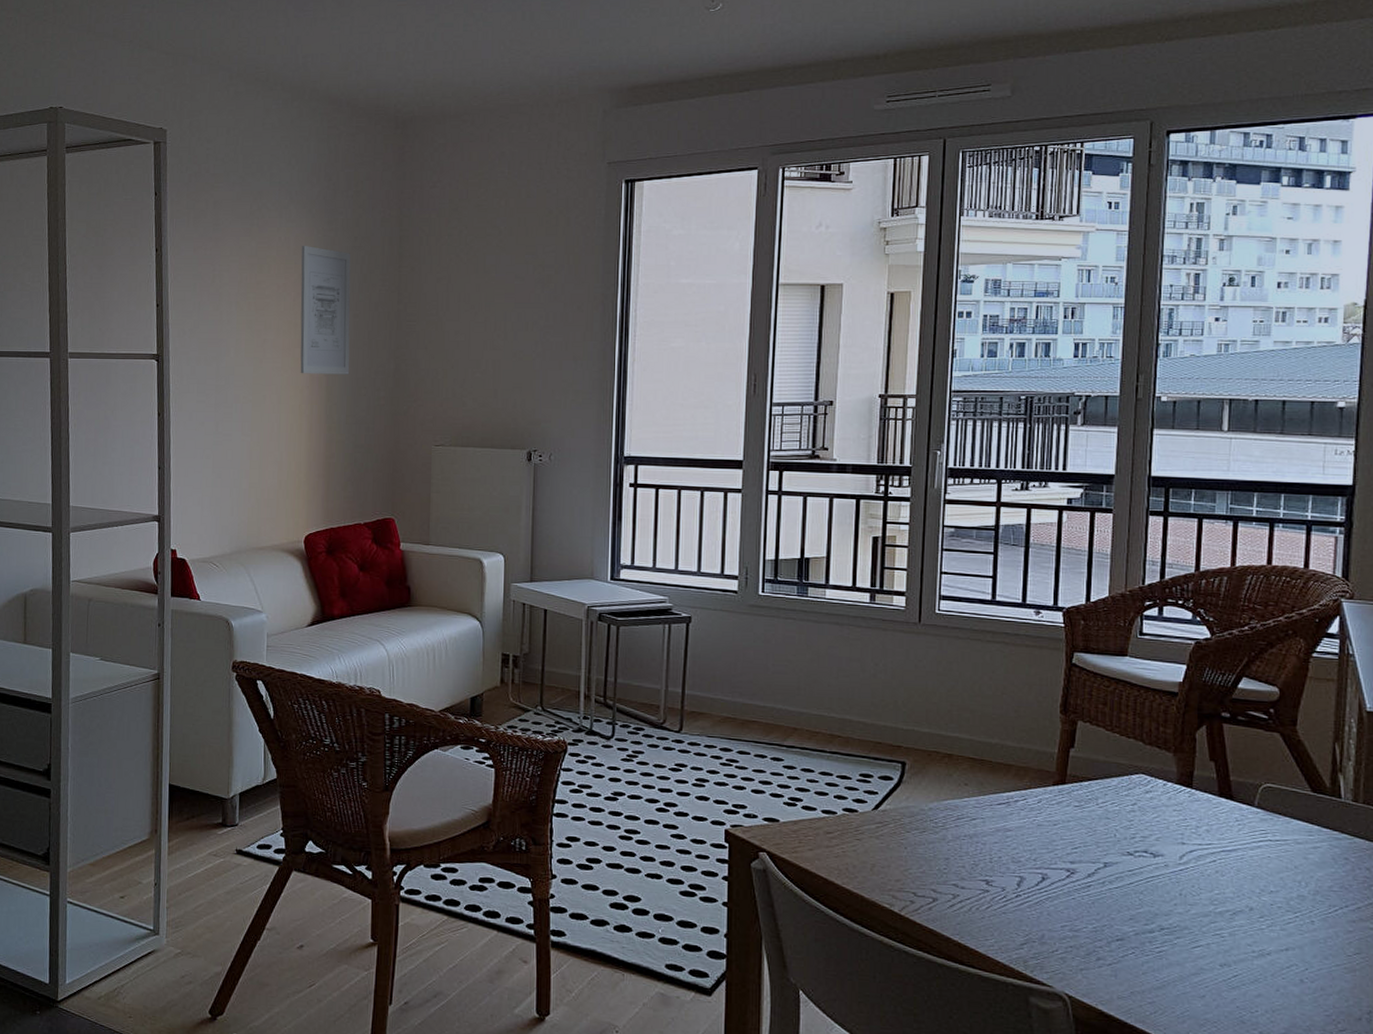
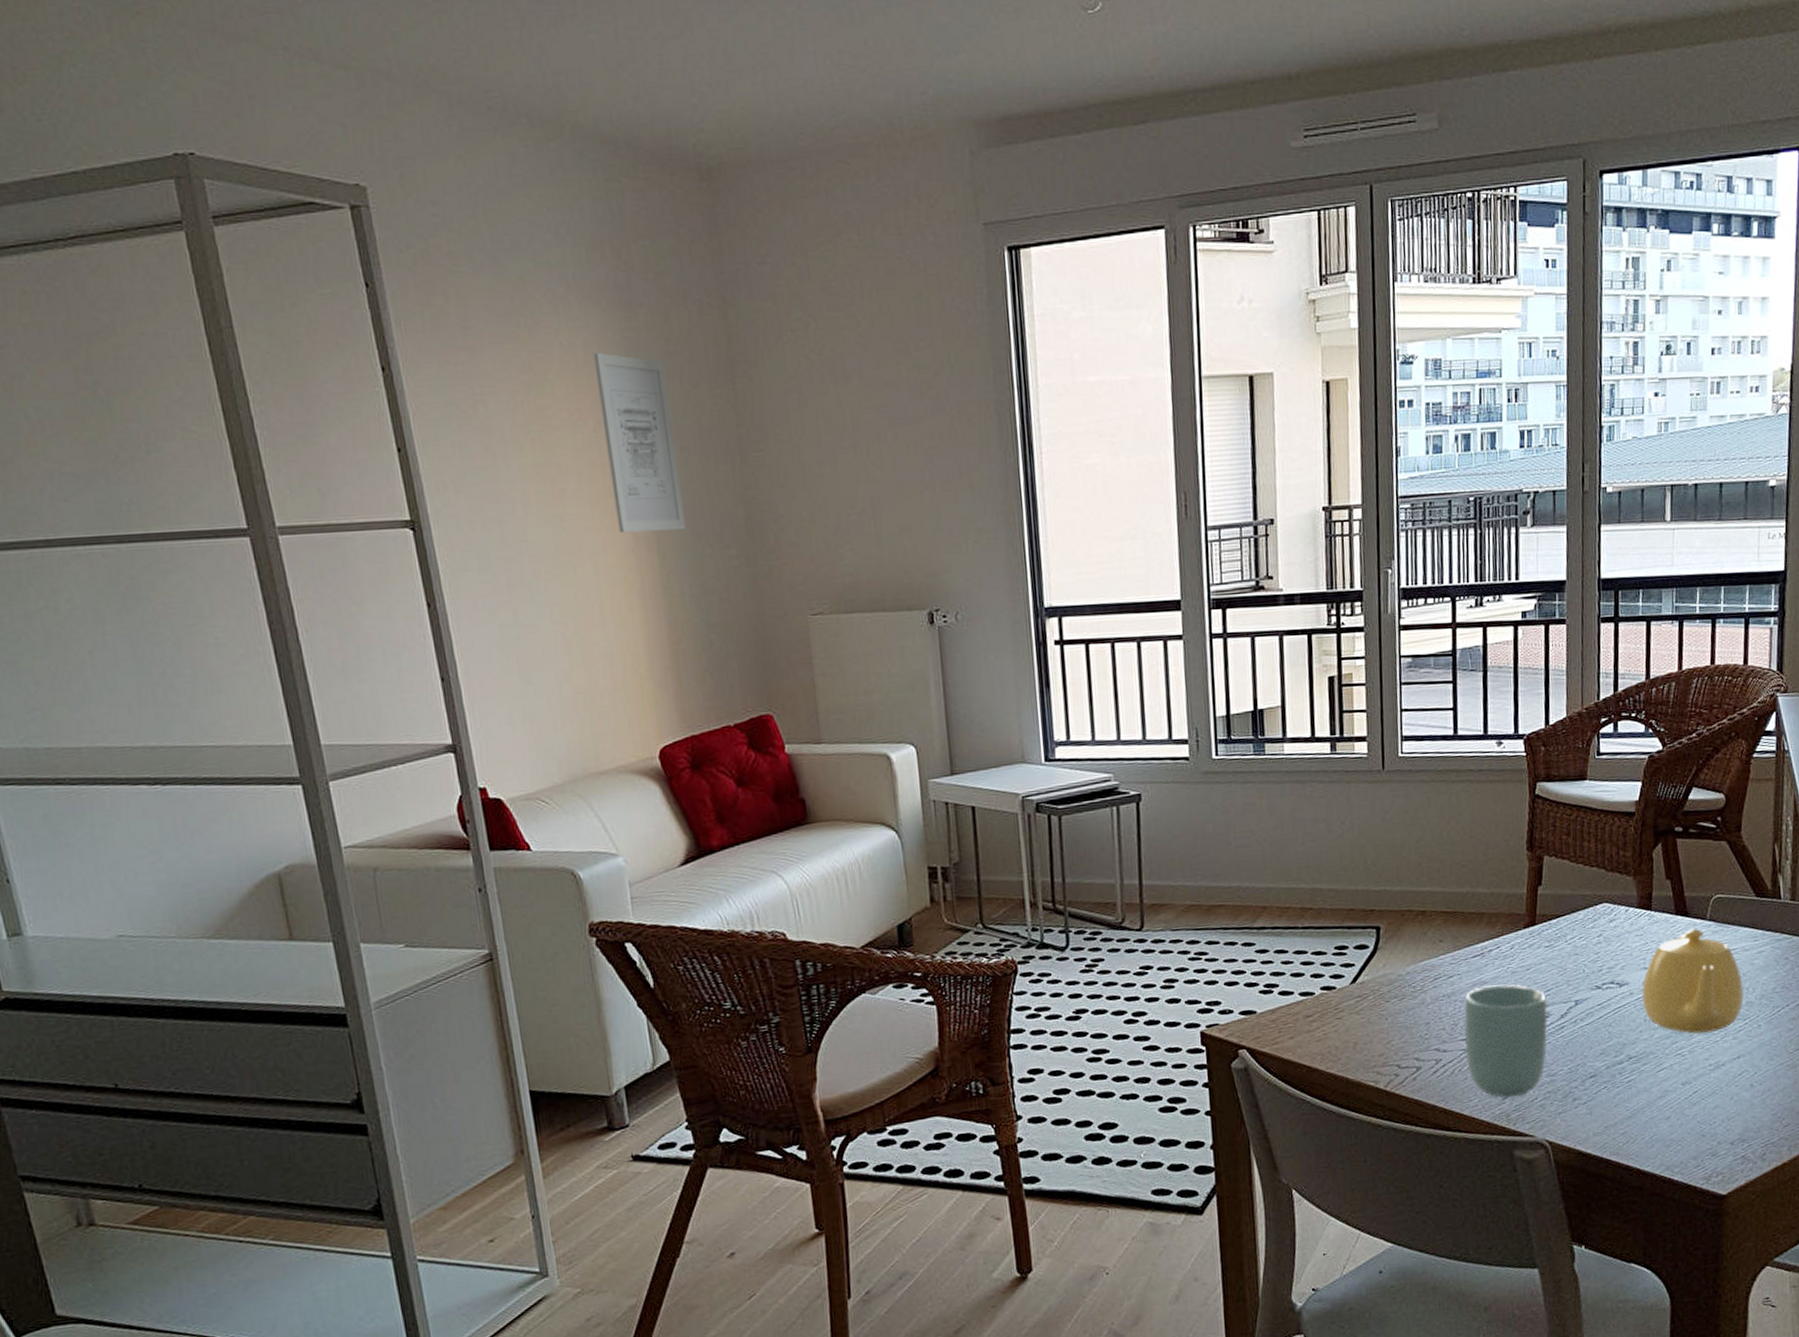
cup: none [984,833,1075,945] -> present [1463,984,1548,1098]
teapot: none [1177,813,1295,920] -> present [1641,929,1744,1034]

